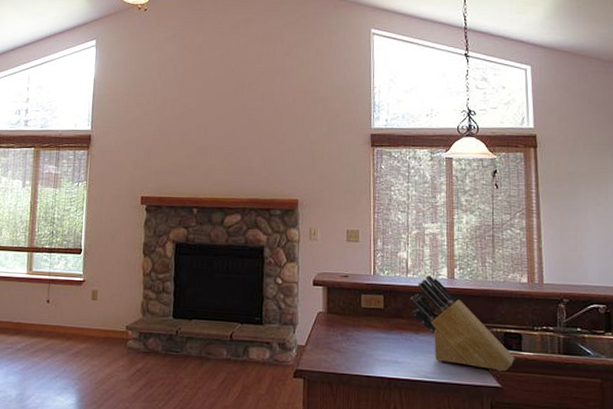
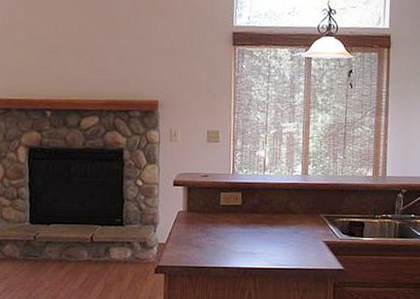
knife block: present [410,275,515,372] -> none [266,172,357,256]

